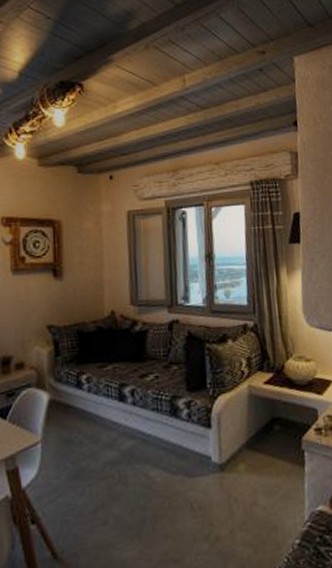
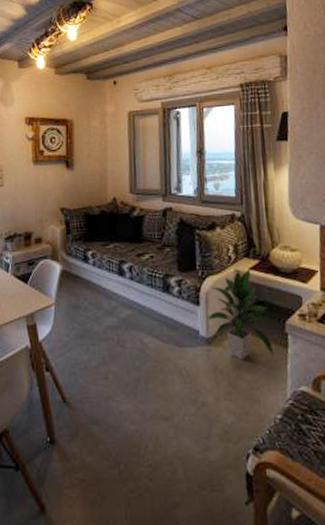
indoor plant: none [219,383,291,485] -> present [207,269,274,360]

